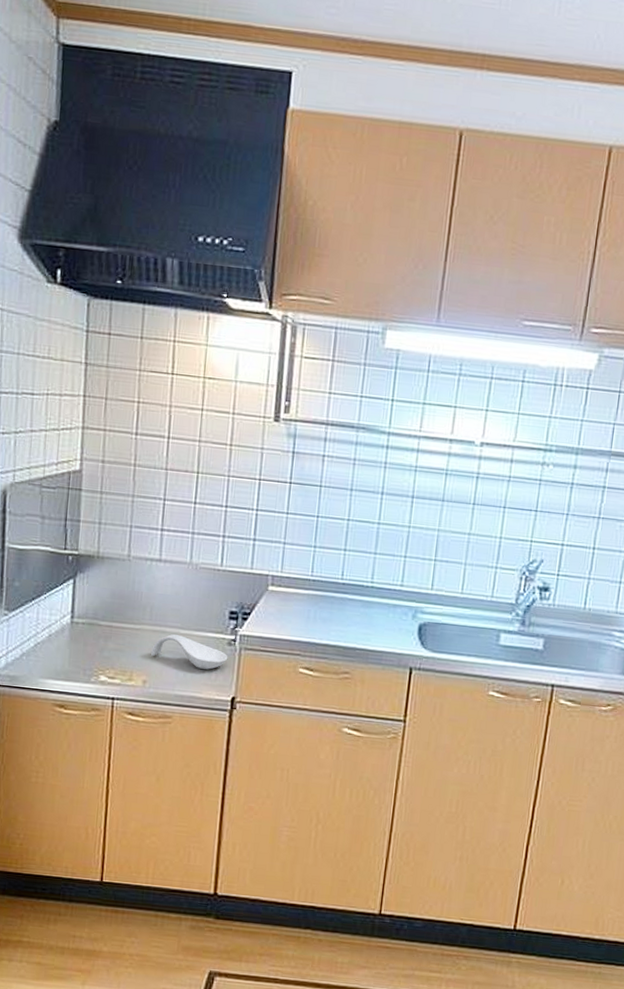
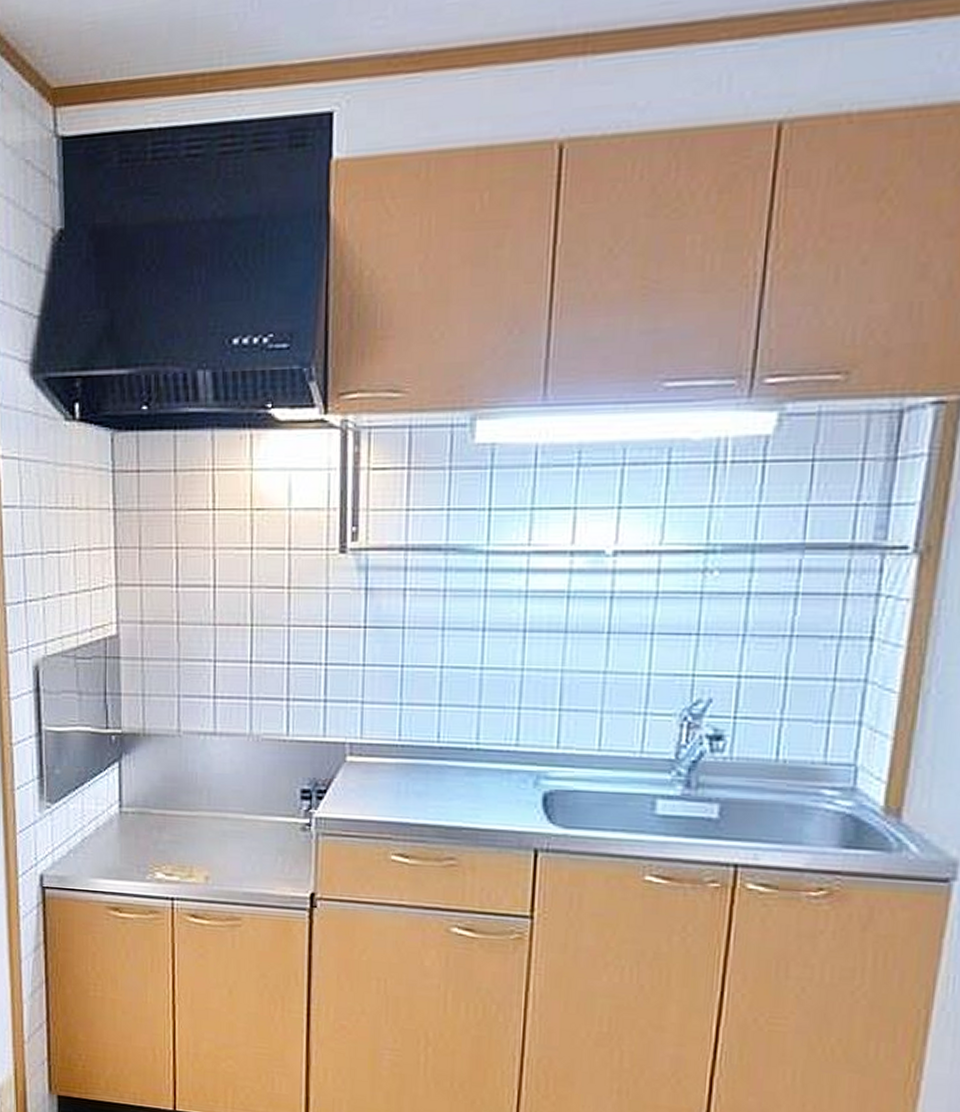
spoon rest: present [150,634,228,670] -> none [211,821,303,861]

